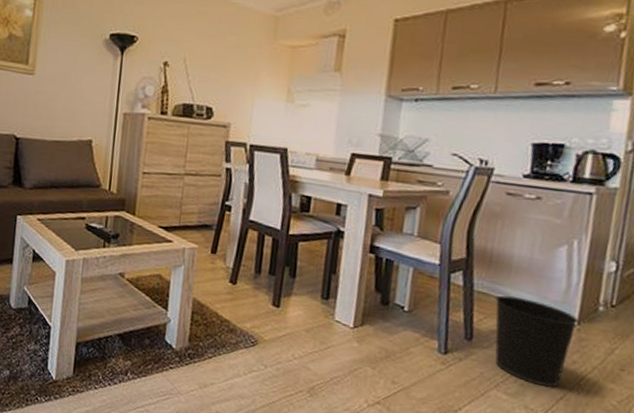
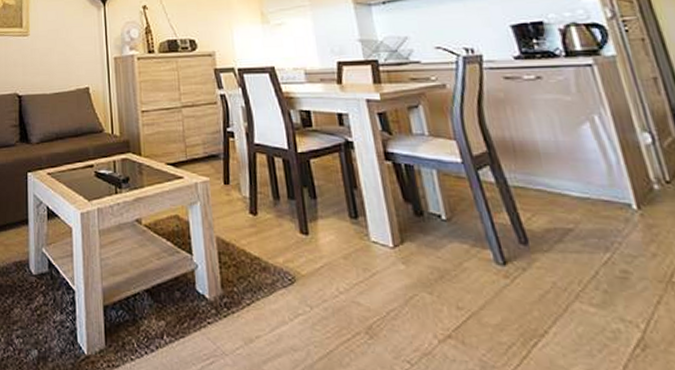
wastebasket: present [495,295,579,387] -> none [535,187,649,290]

